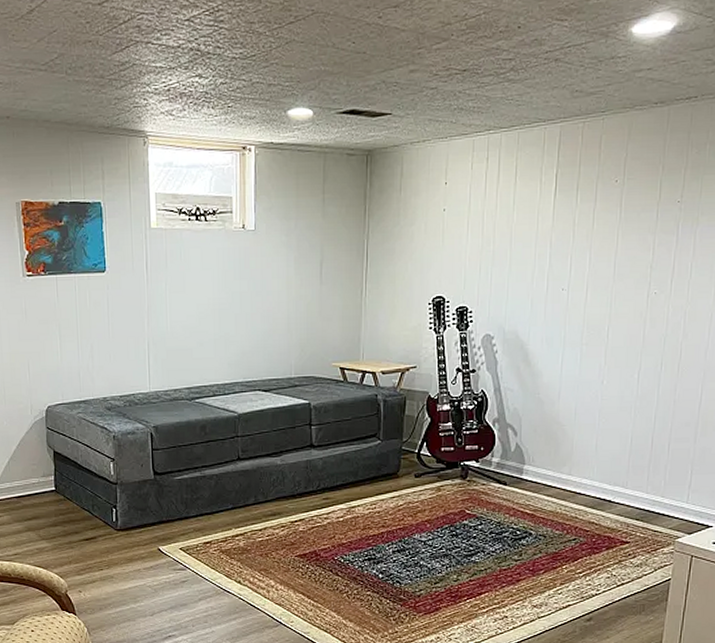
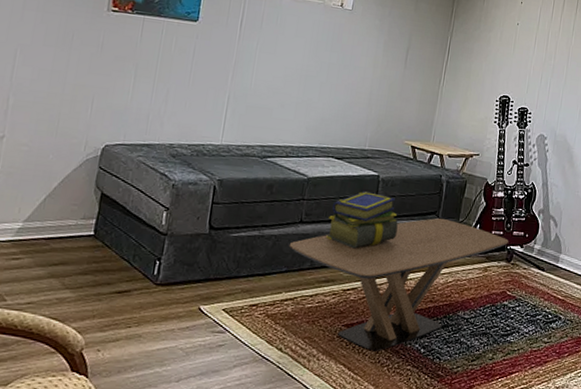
coffee table: none [231,441,461,579] -> present [289,218,508,351]
stack of books: none [265,421,337,480] -> present [326,191,398,249]

